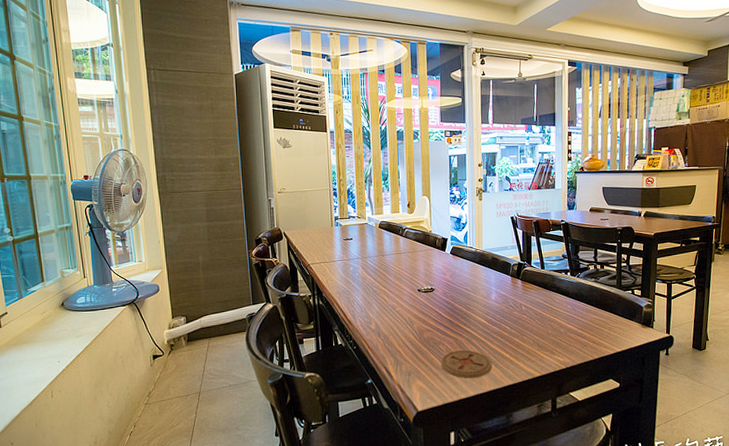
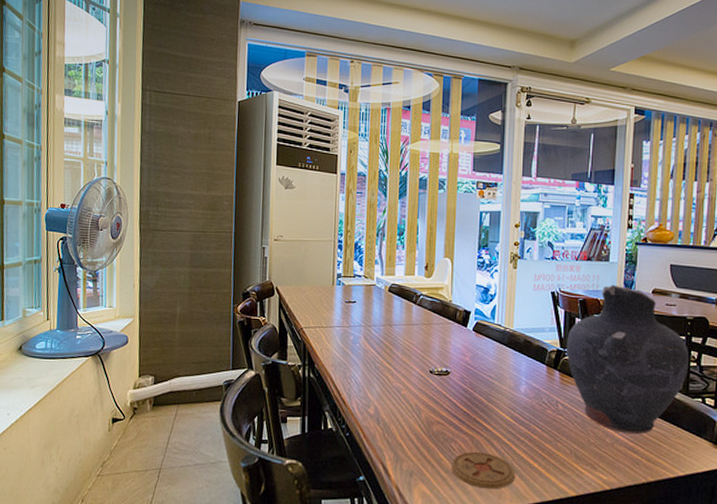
vase: none [526,207,621,324] -> present [567,284,689,435]

